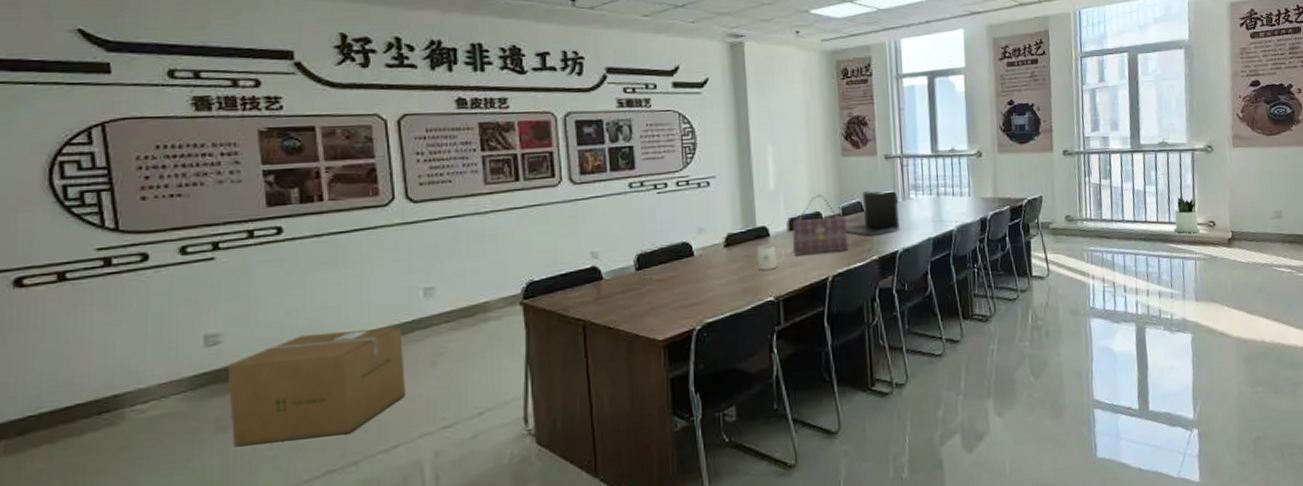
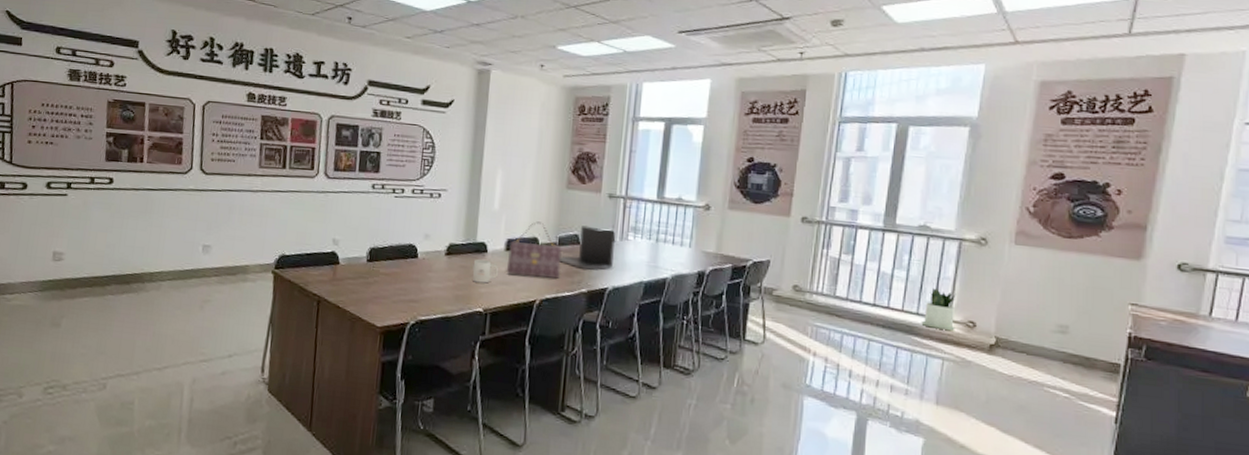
box: present [227,327,405,447] -> none [60,265,183,350]

